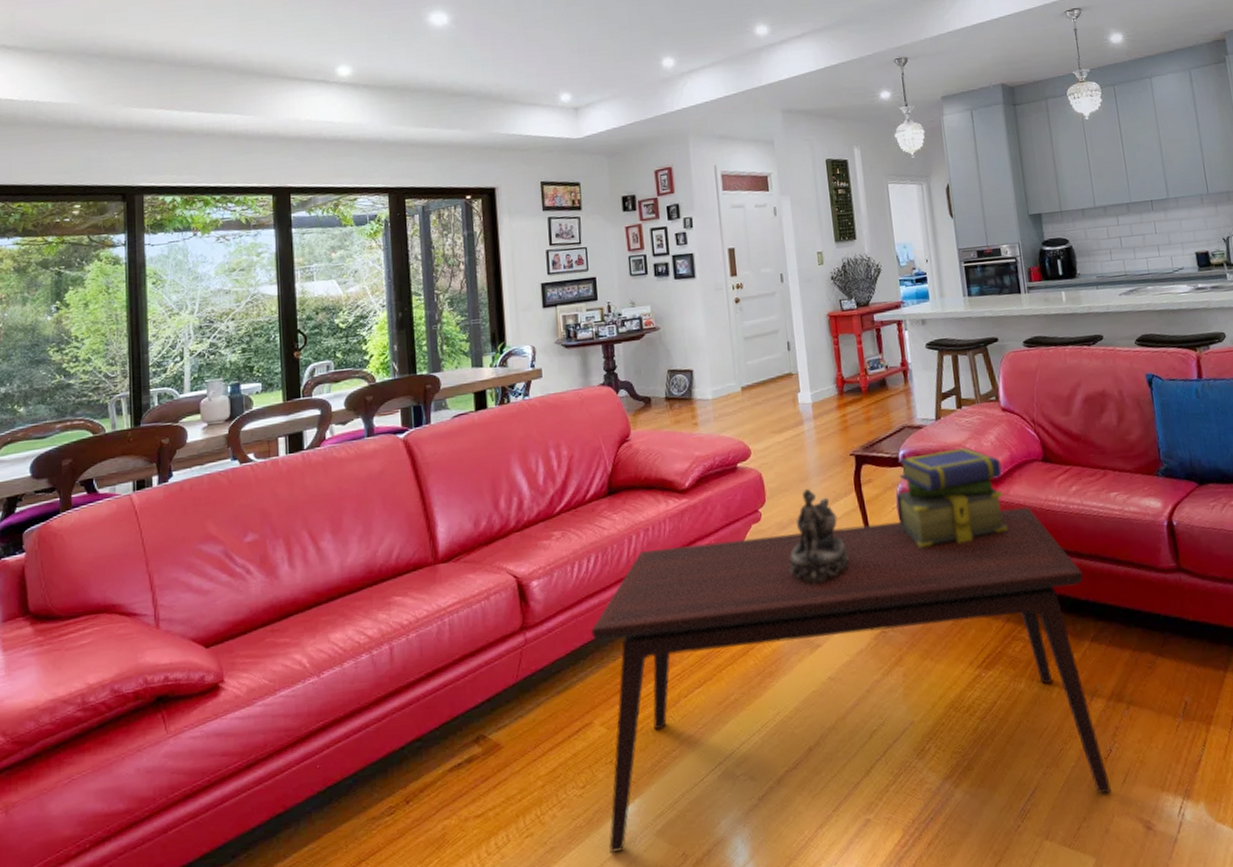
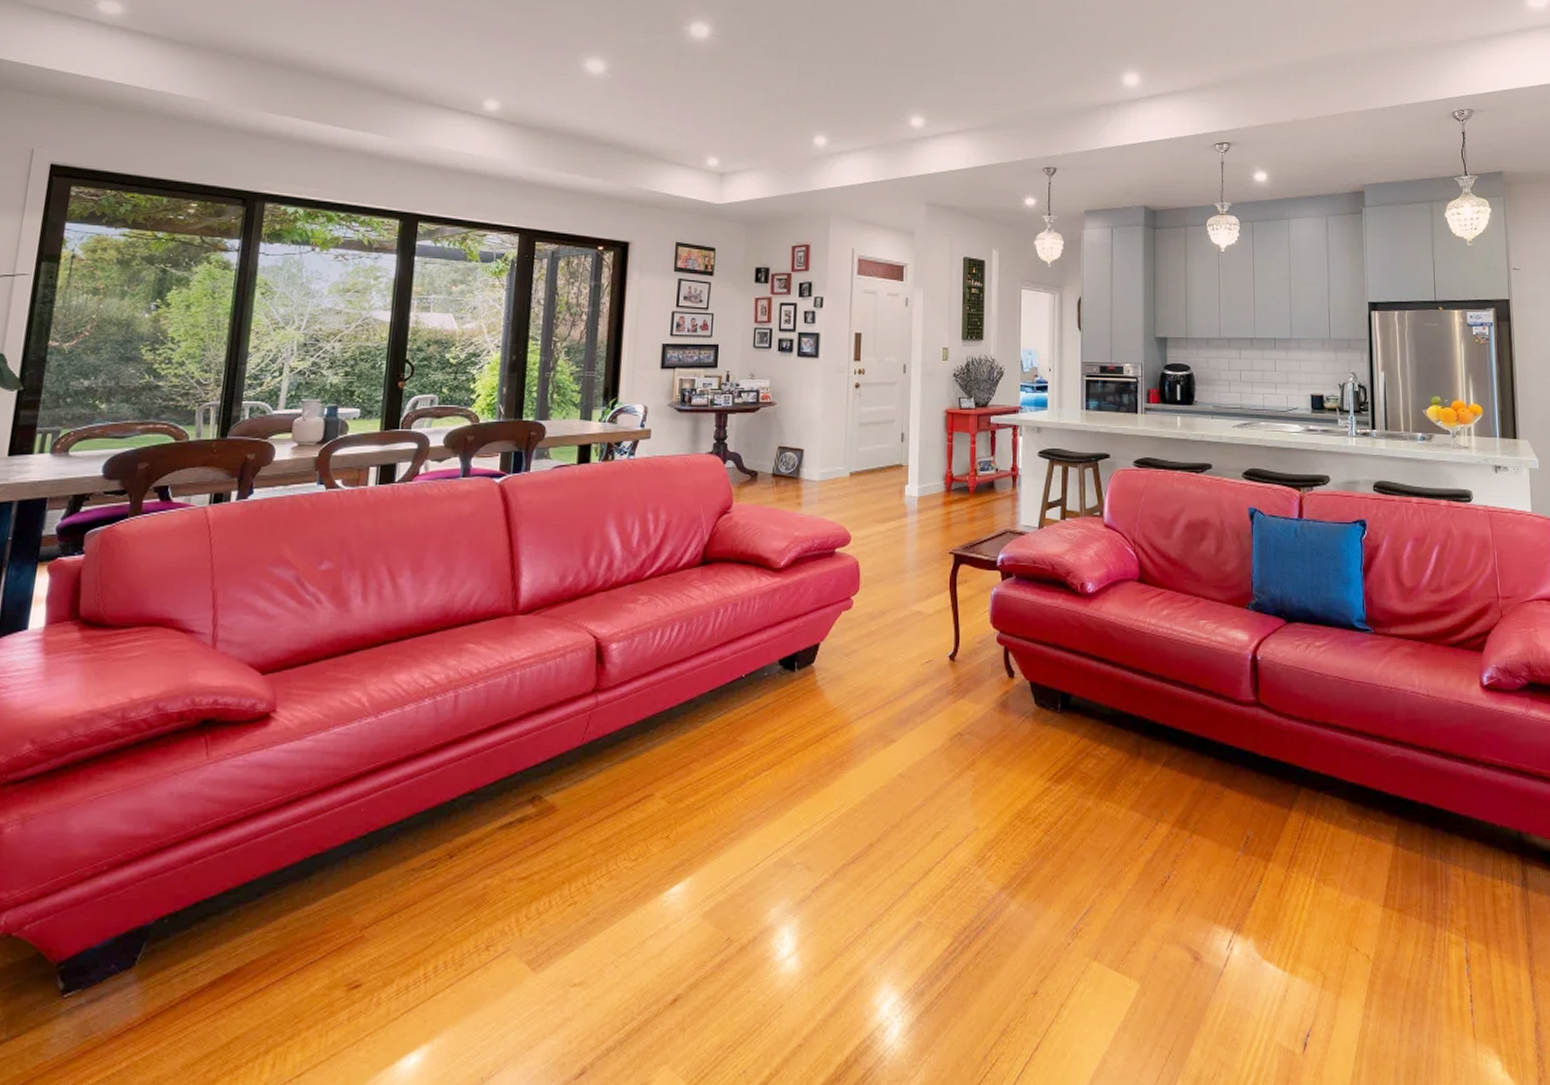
coffee table: present [591,506,1111,853] -> none [653,624,1164,931]
decorative bowl: present [790,489,849,584] -> none [875,582,934,678]
stack of books: present [896,447,1008,547] -> none [989,559,1097,654]

